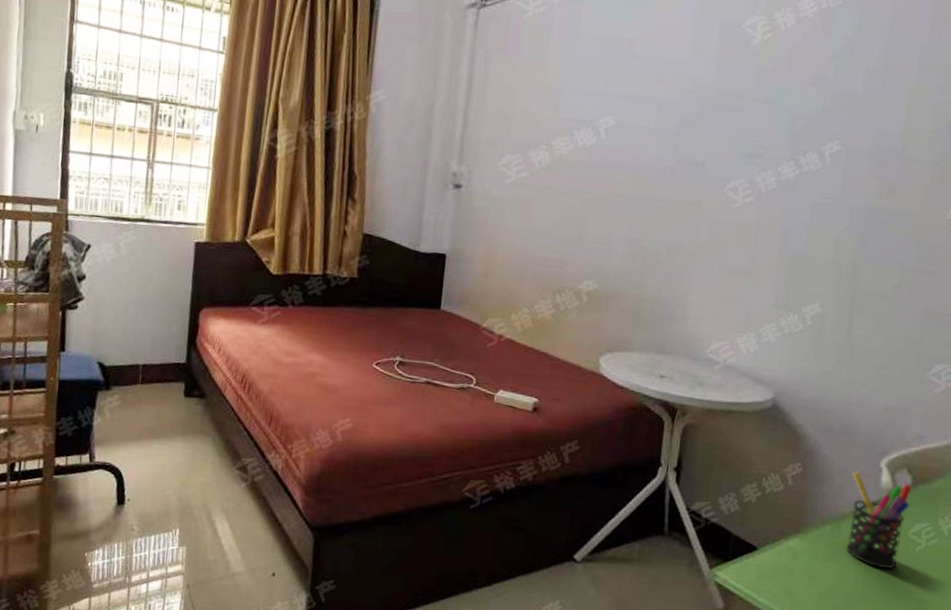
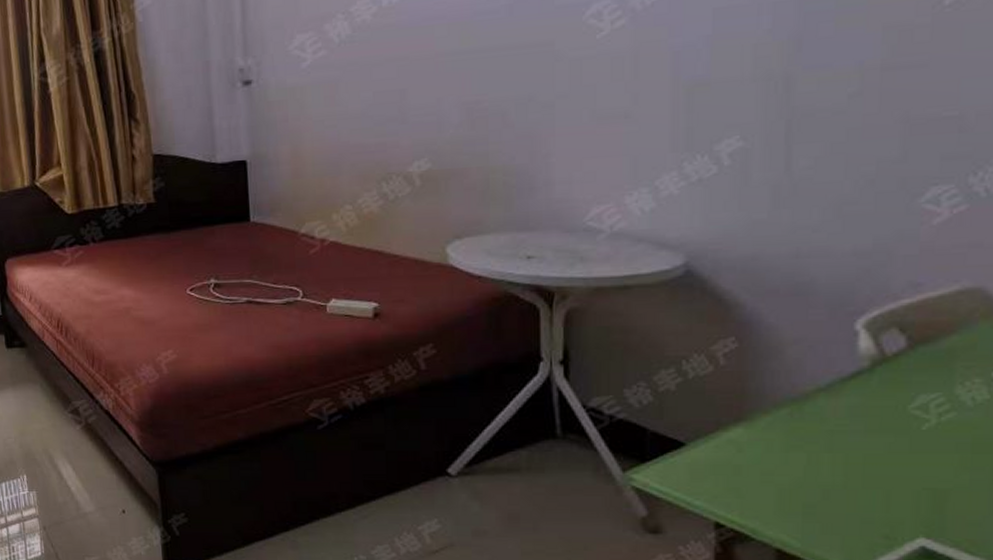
pen holder: present [846,471,912,570] -> none [813,339,908,455]

